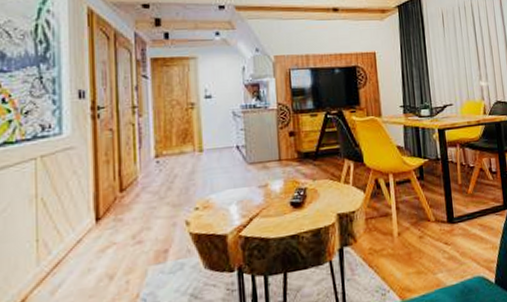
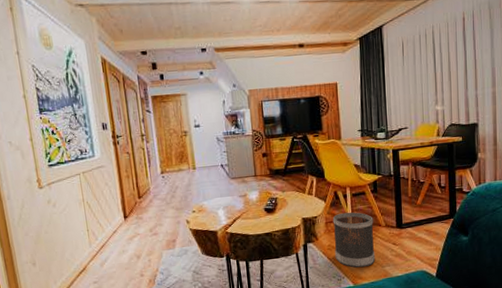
wastebasket: none [373,204,426,277] -> present [332,212,375,268]

